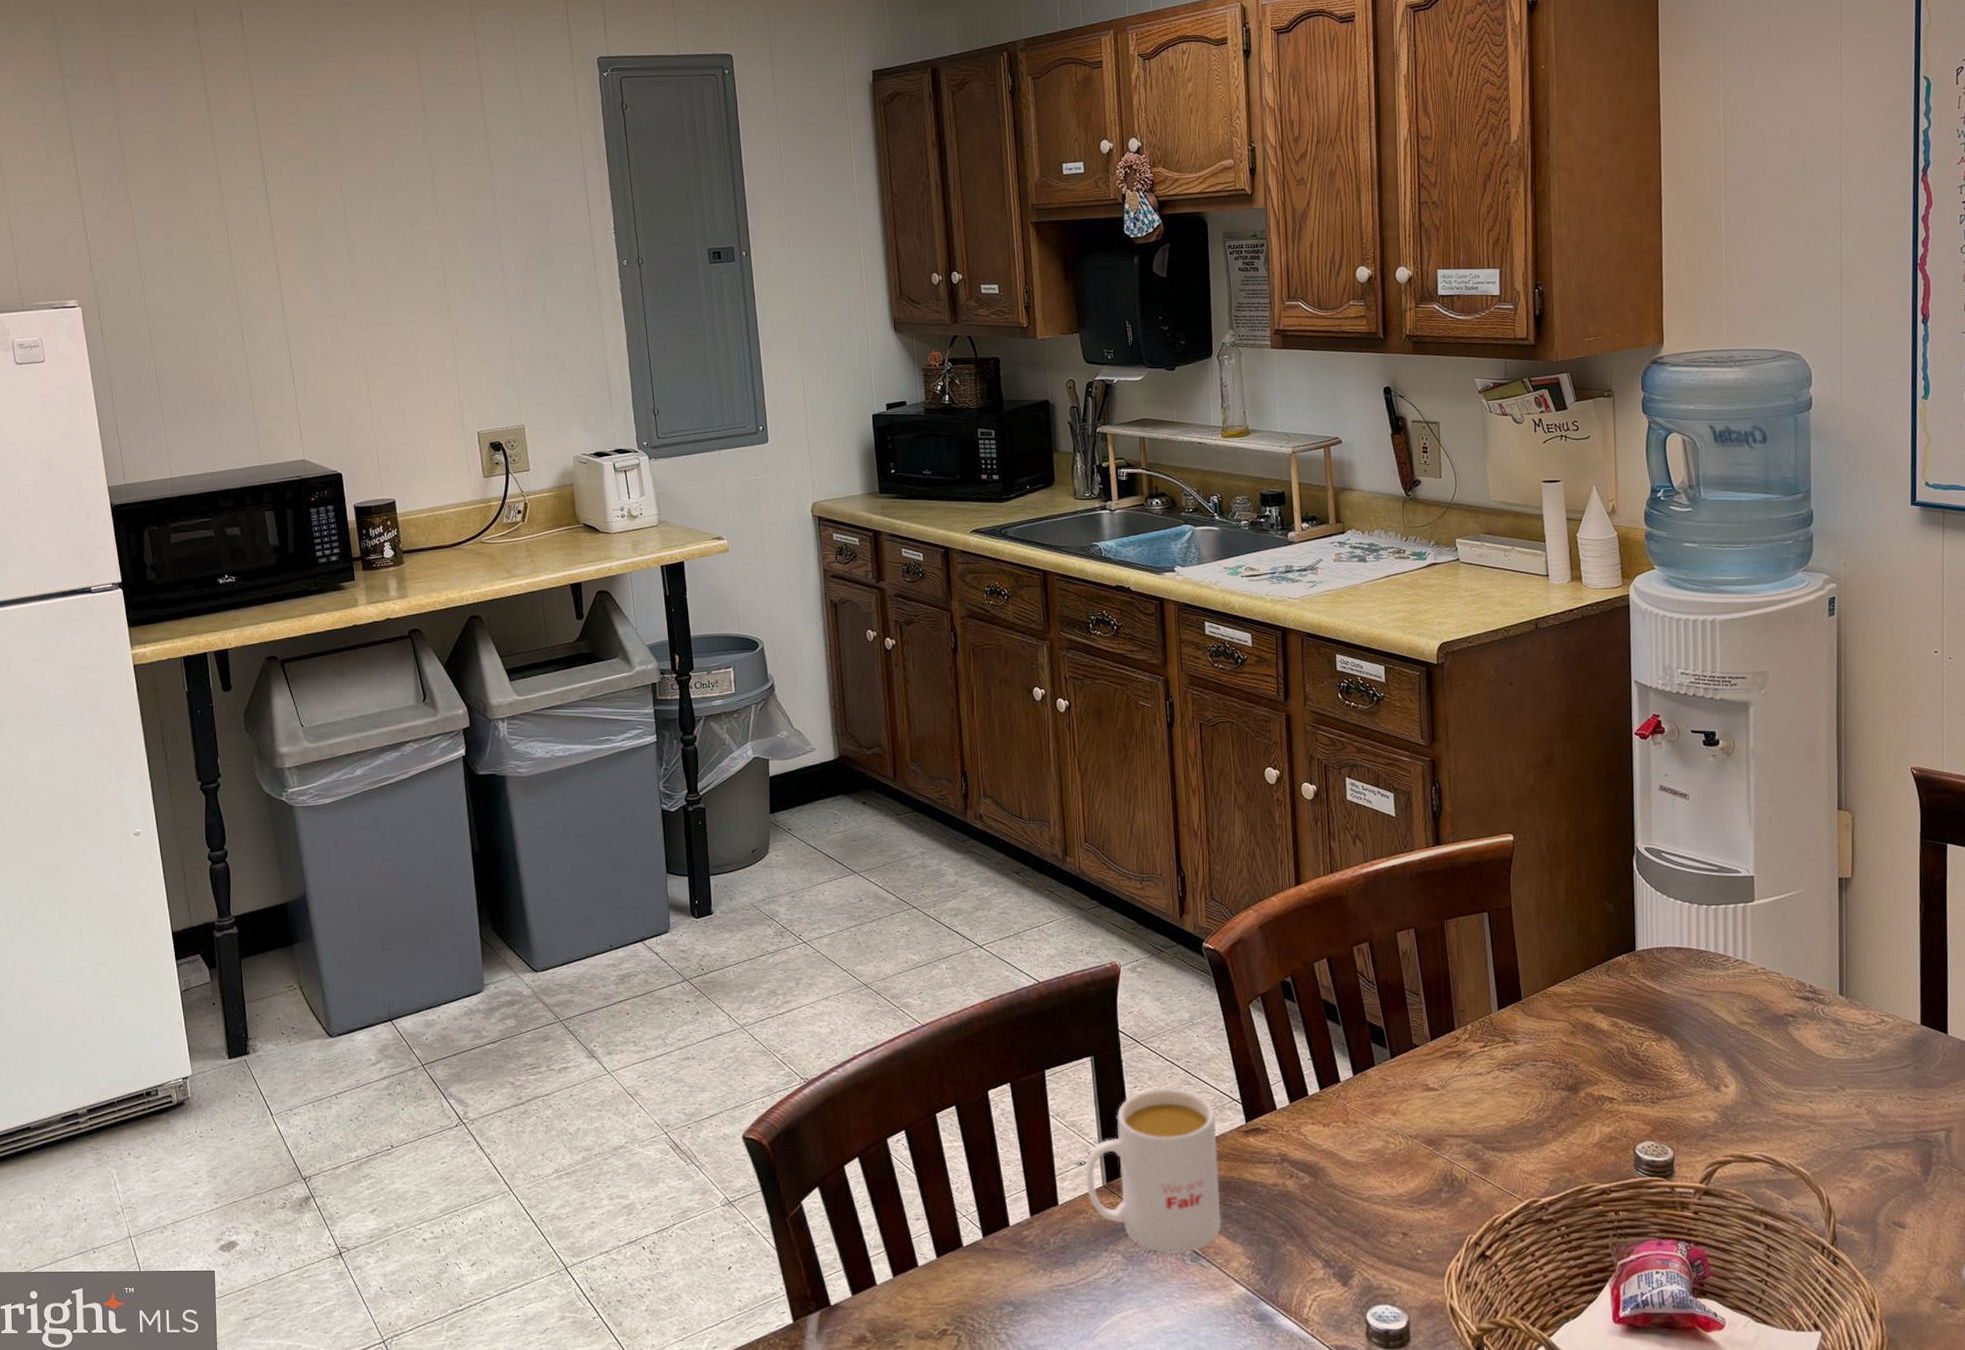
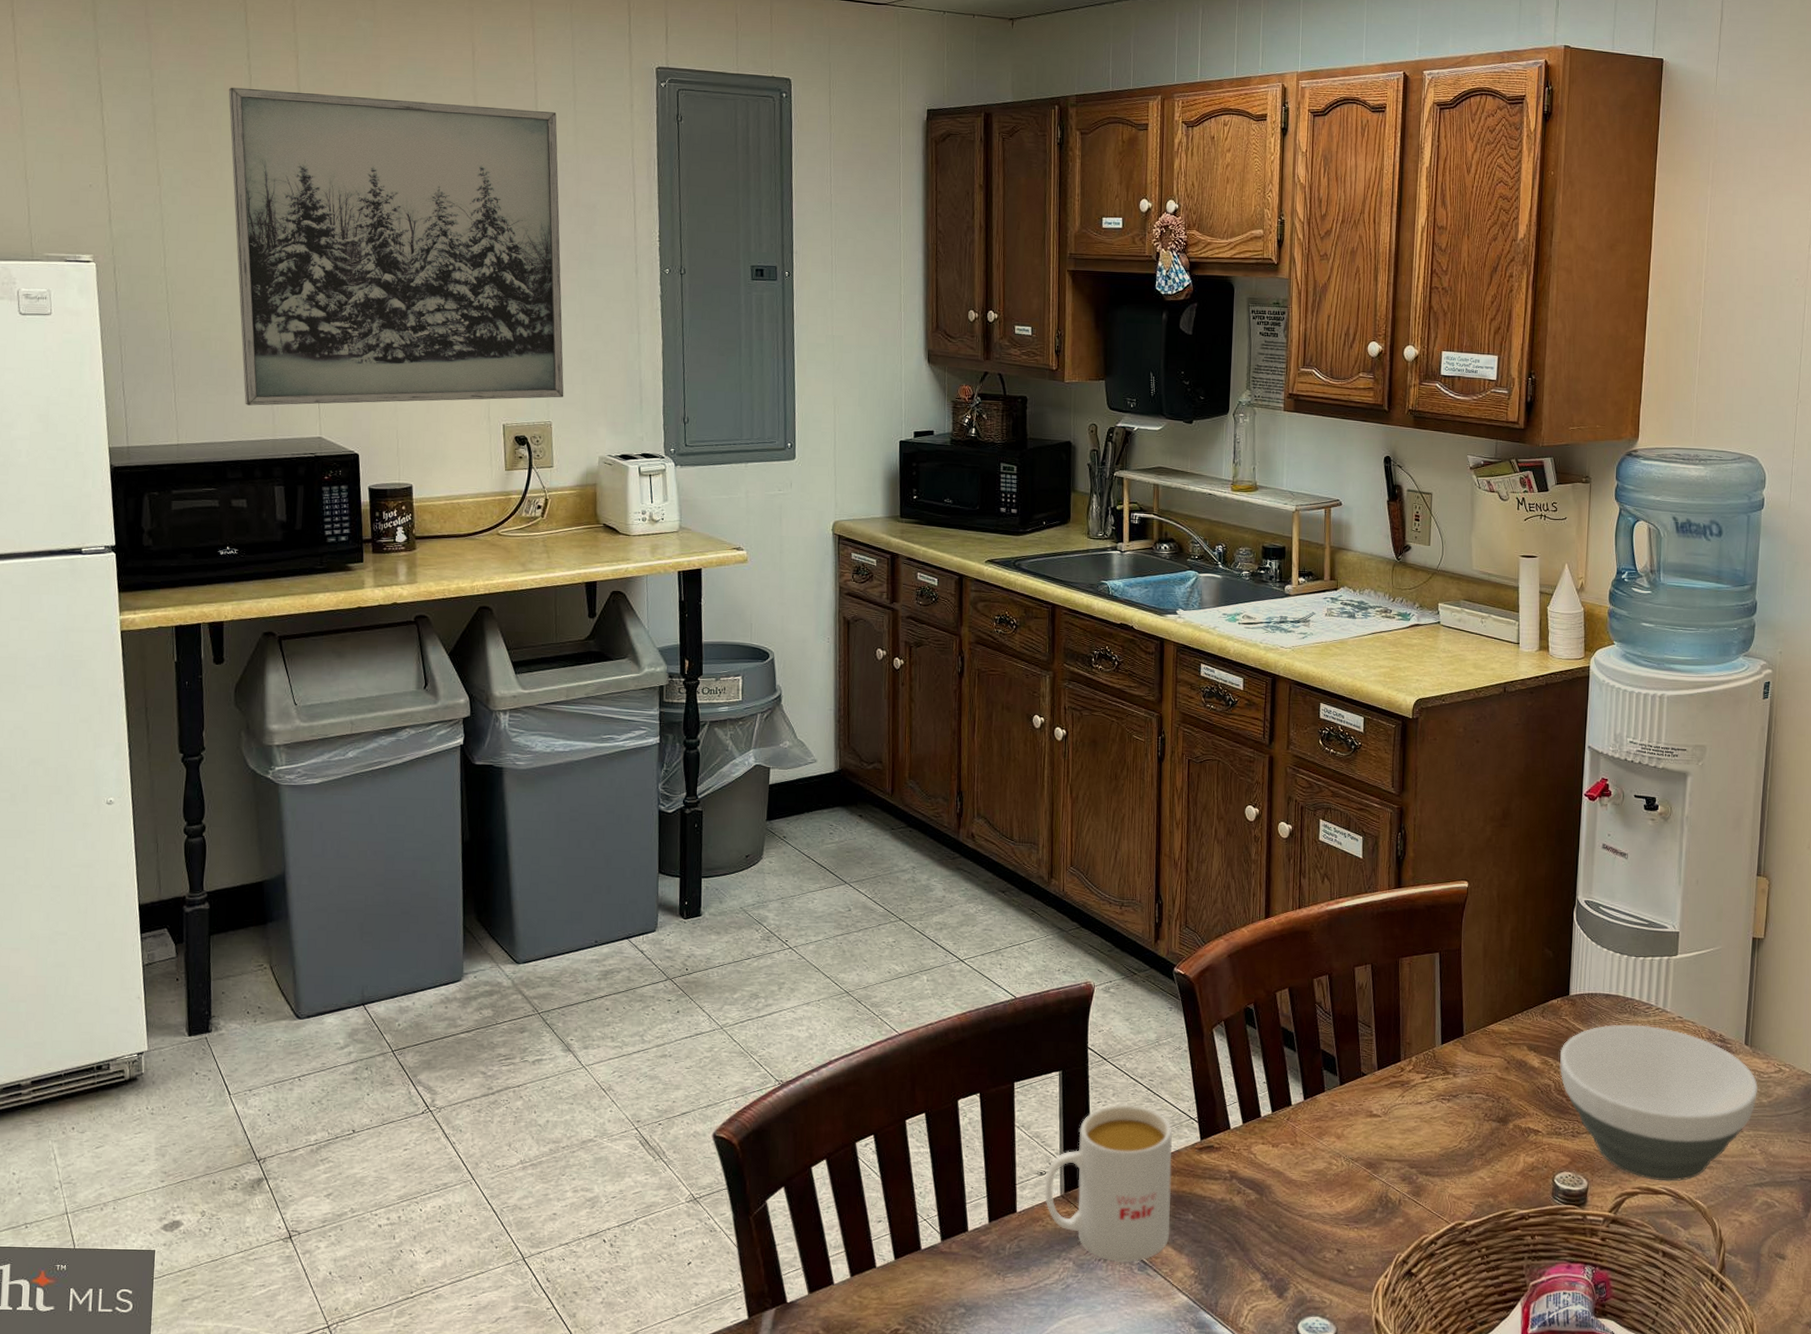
wall art: none [190,113,534,434] -> present [228,87,564,406]
bowl: none [1631,979,1858,1148] -> present [1560,1024,1758,1182]

